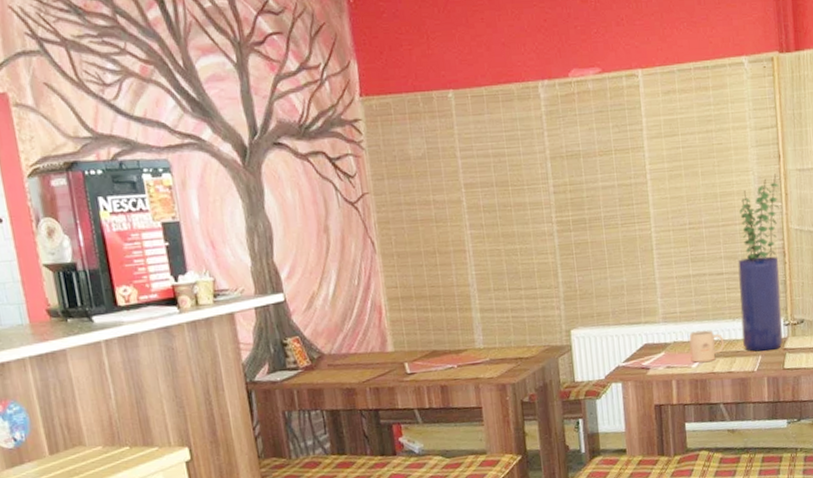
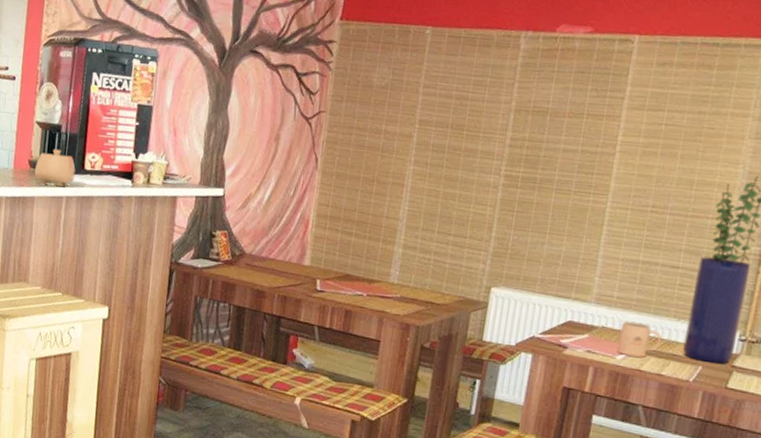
sugar bowl: none [56,290,110,334] -> present [34,149,76,188]

